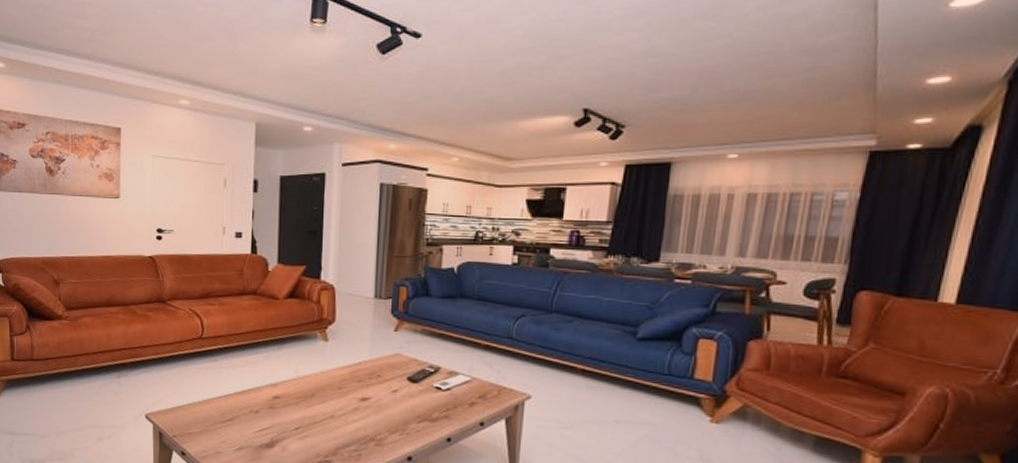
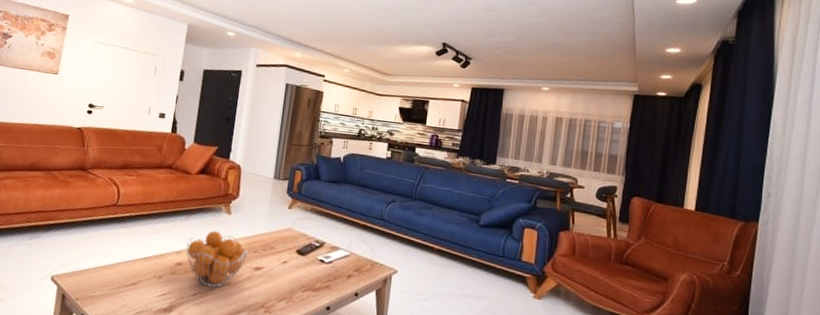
fruit basket: none [282,360,353,421] -> present [186,230,249,288]

